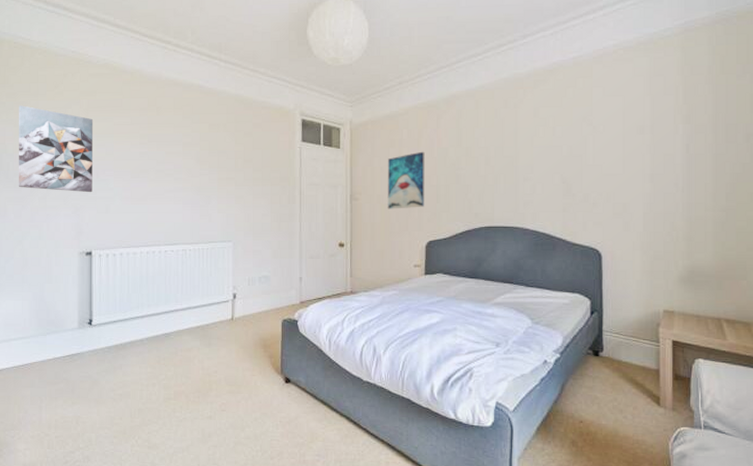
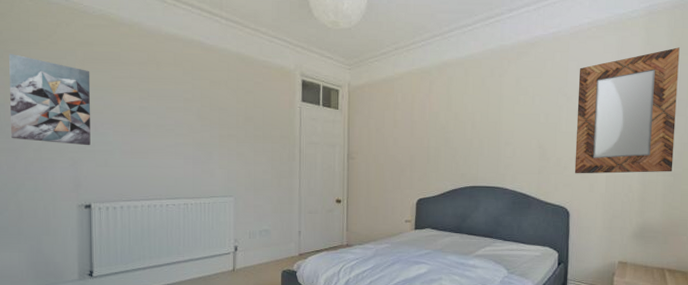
wall art: present [387,151,425,209] -> none [382,115,417,169]
home mirror: none [605,66,724,211] -> present [574,47,680,174]

